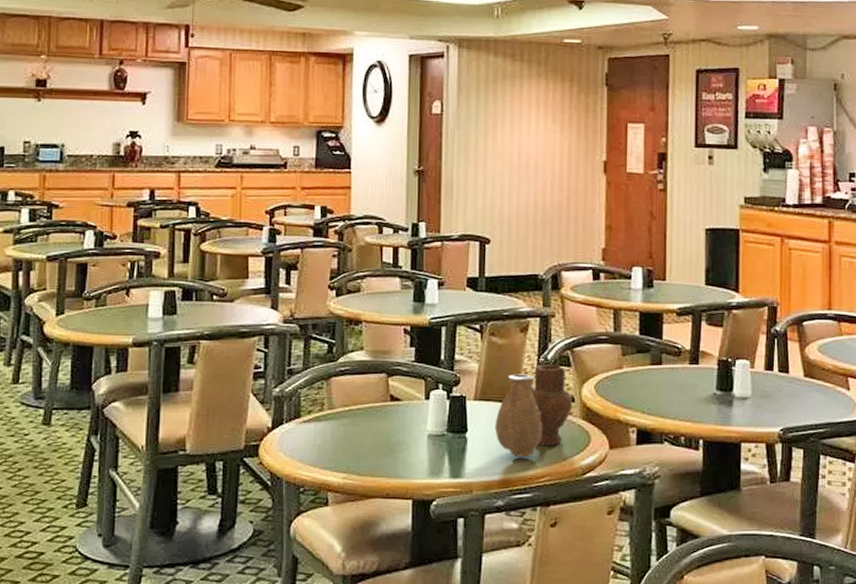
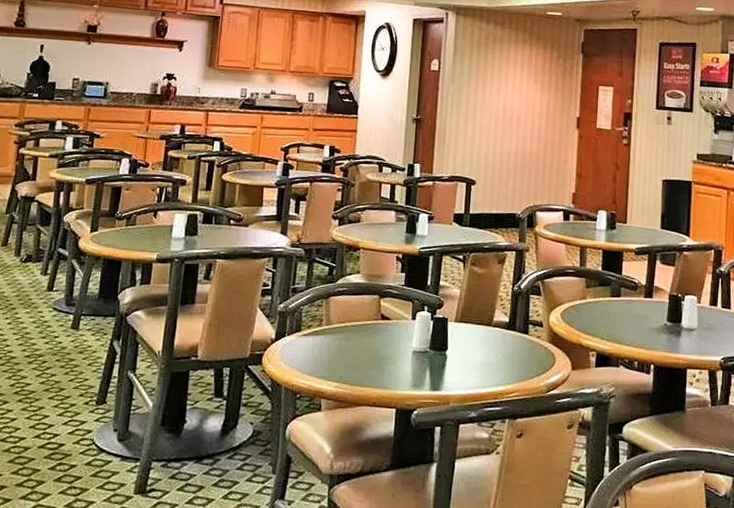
vase: present [495,364,573,457] -> none [472,292,541,375]

